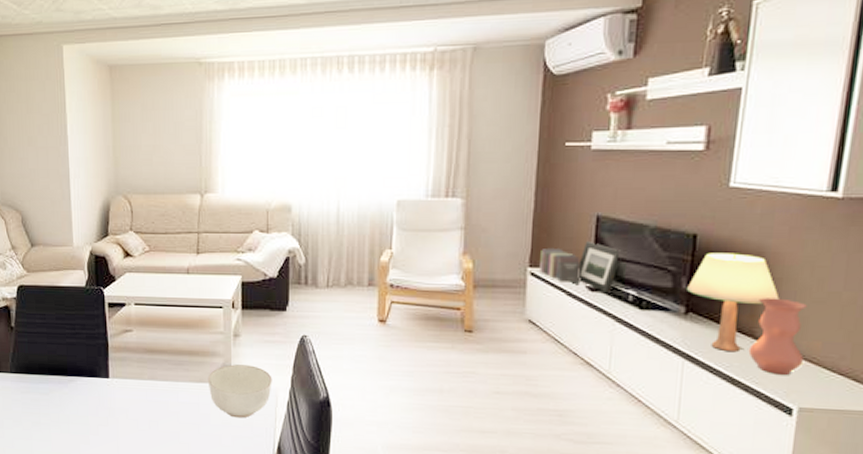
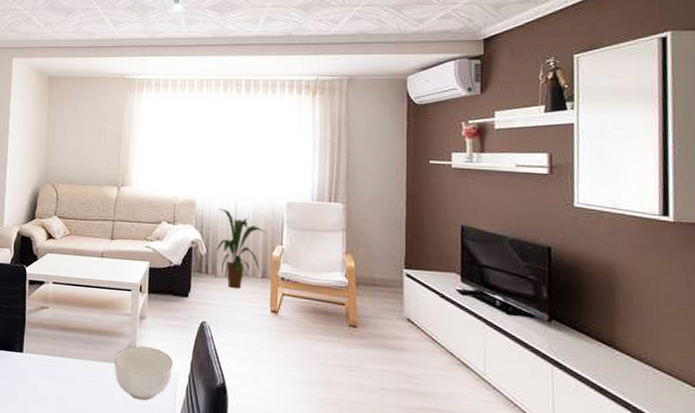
house plant: none [317,212,374,298] -> present [217,208,267,288]
books: present [540,249,581,283] -> none [414,253,452,286]
picture frame: present [578,242,621,294] -> none [448,248,486,298]
table lamp: present [686,251,780,353] -> none [546,265,632,362]
vase: present [748,298,807,375] -> none [611,309,664,387]

